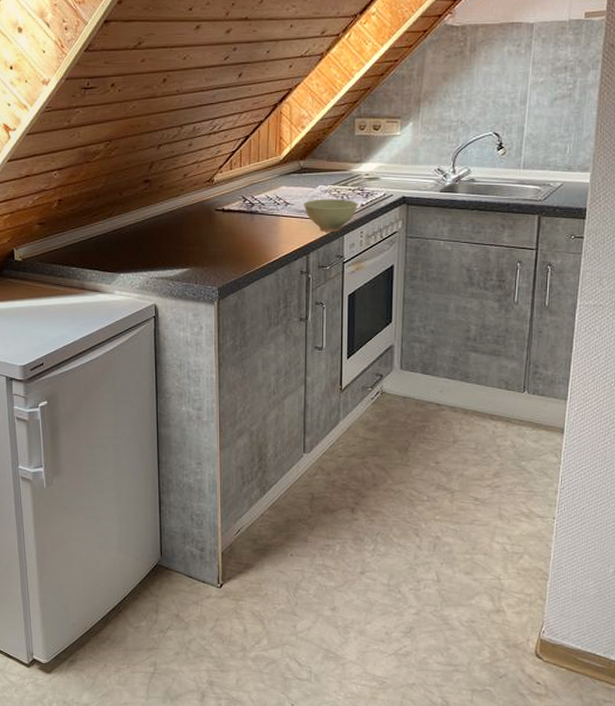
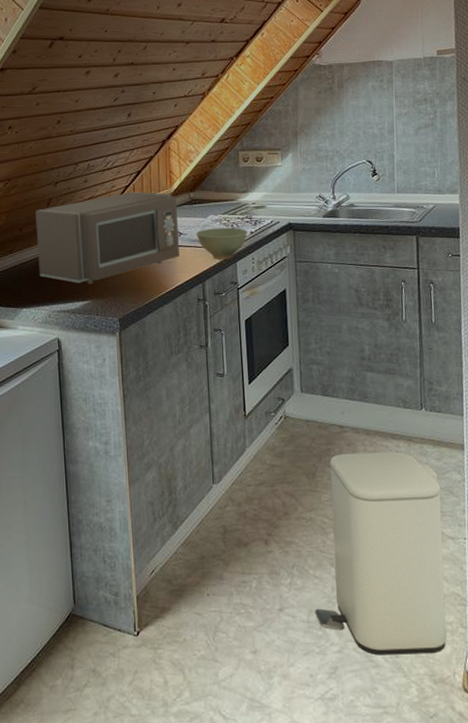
microwave: none [137,158,286,251] -> present [35,191,179,284]
pedal bin: none [395,431,535,621] -> present [314,452,447,655]

